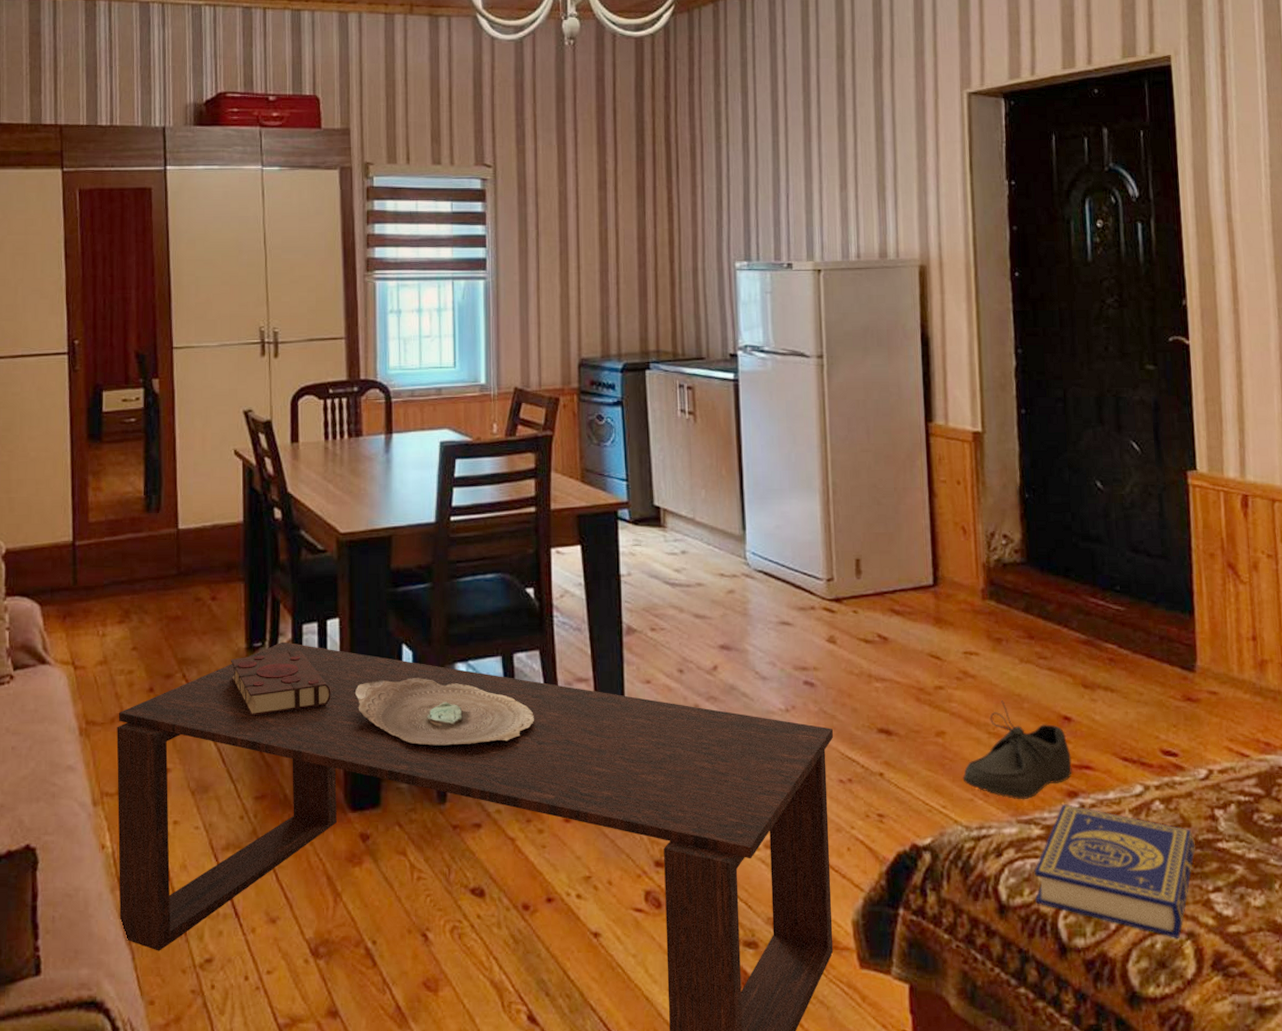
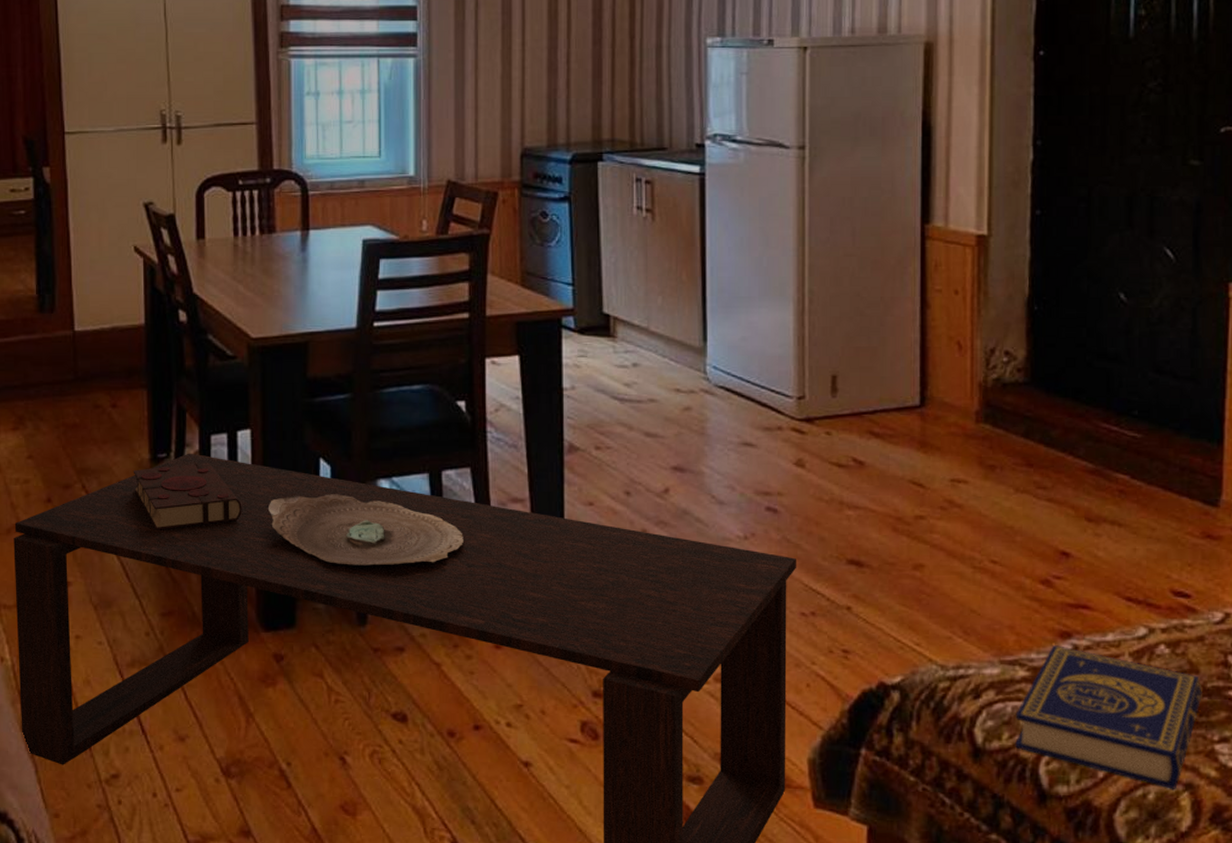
arctic: present [962,700,1072,800] -> none [941,533,1067,640]

